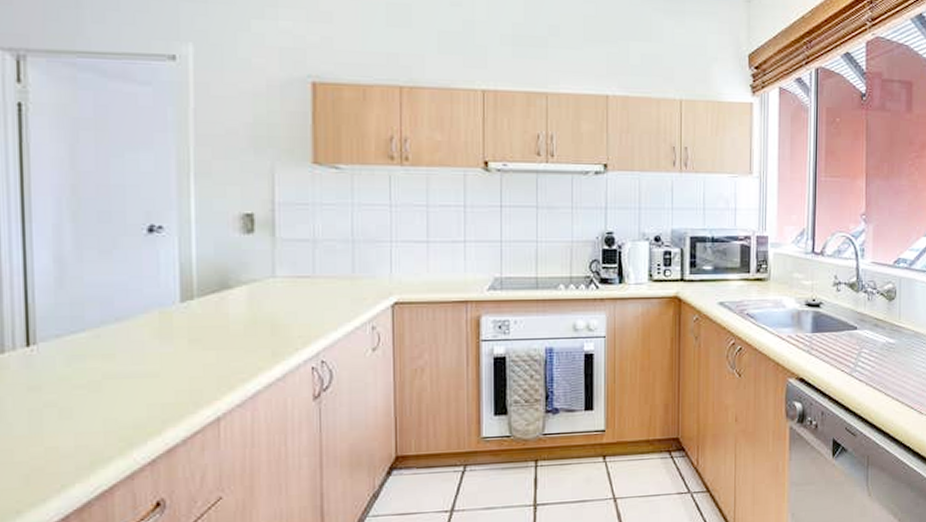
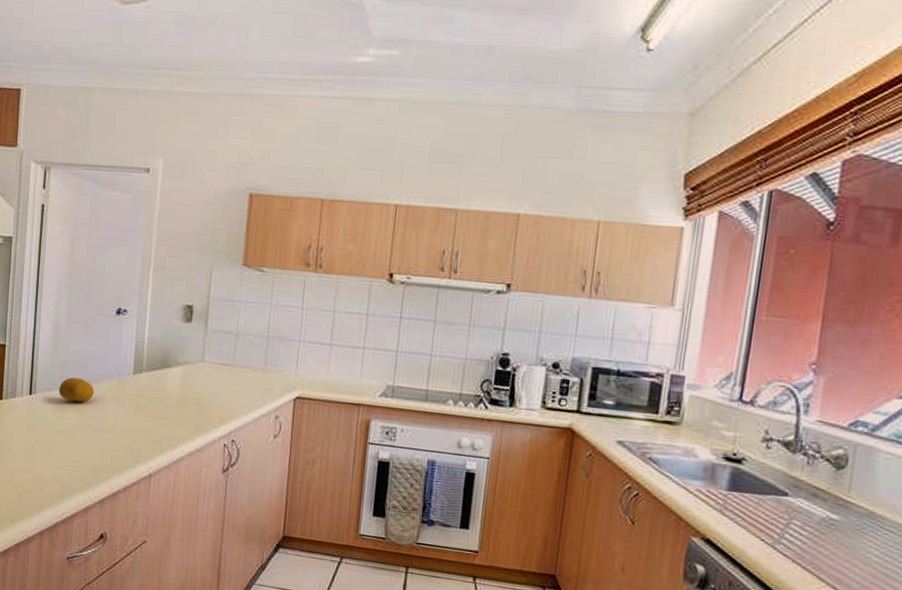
fruit: none [72,316,126,346] -> present [59,377,94,403]

